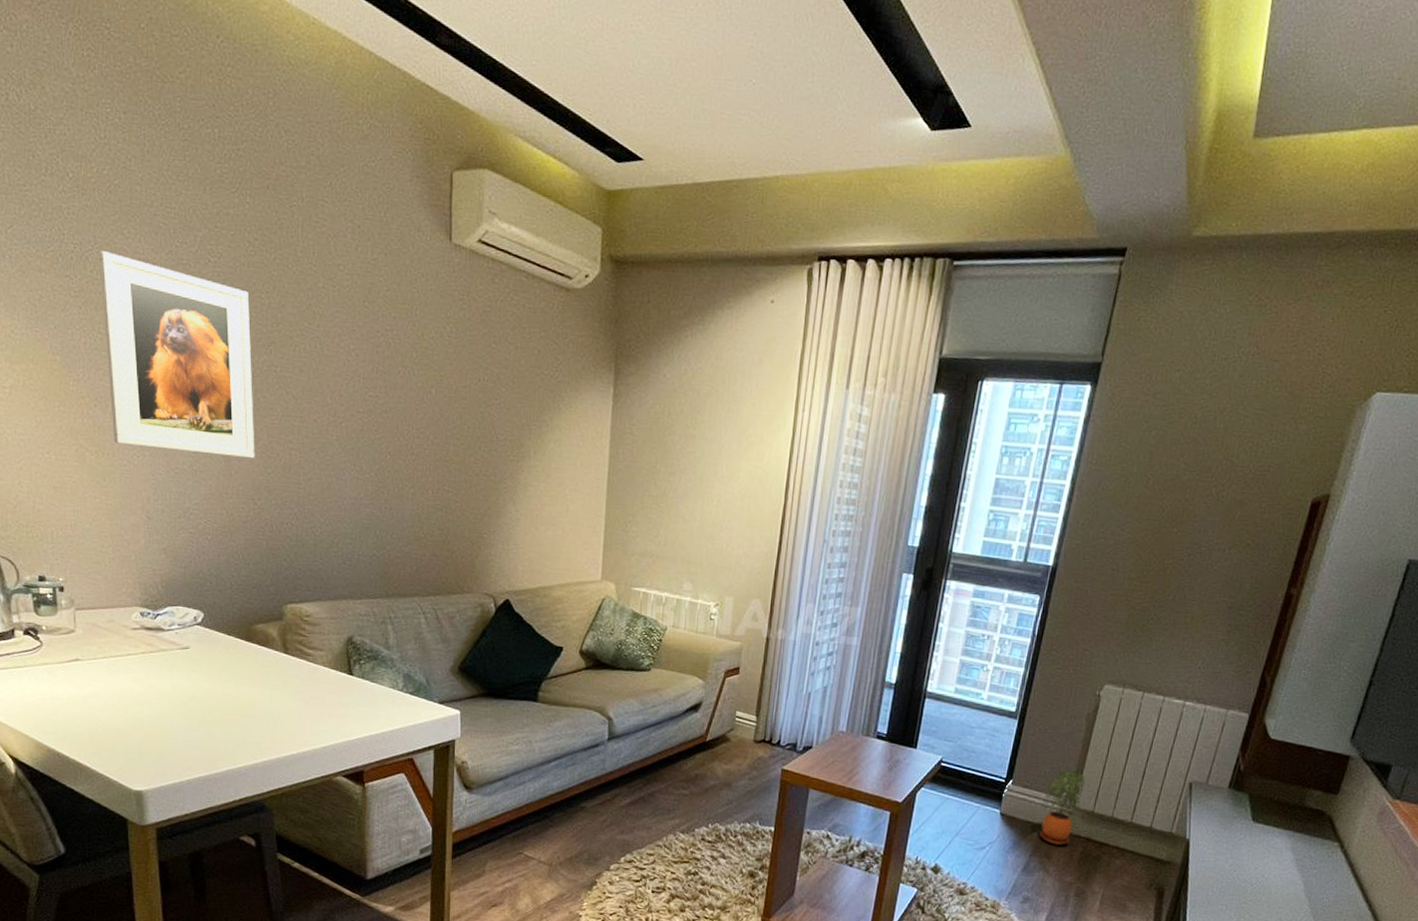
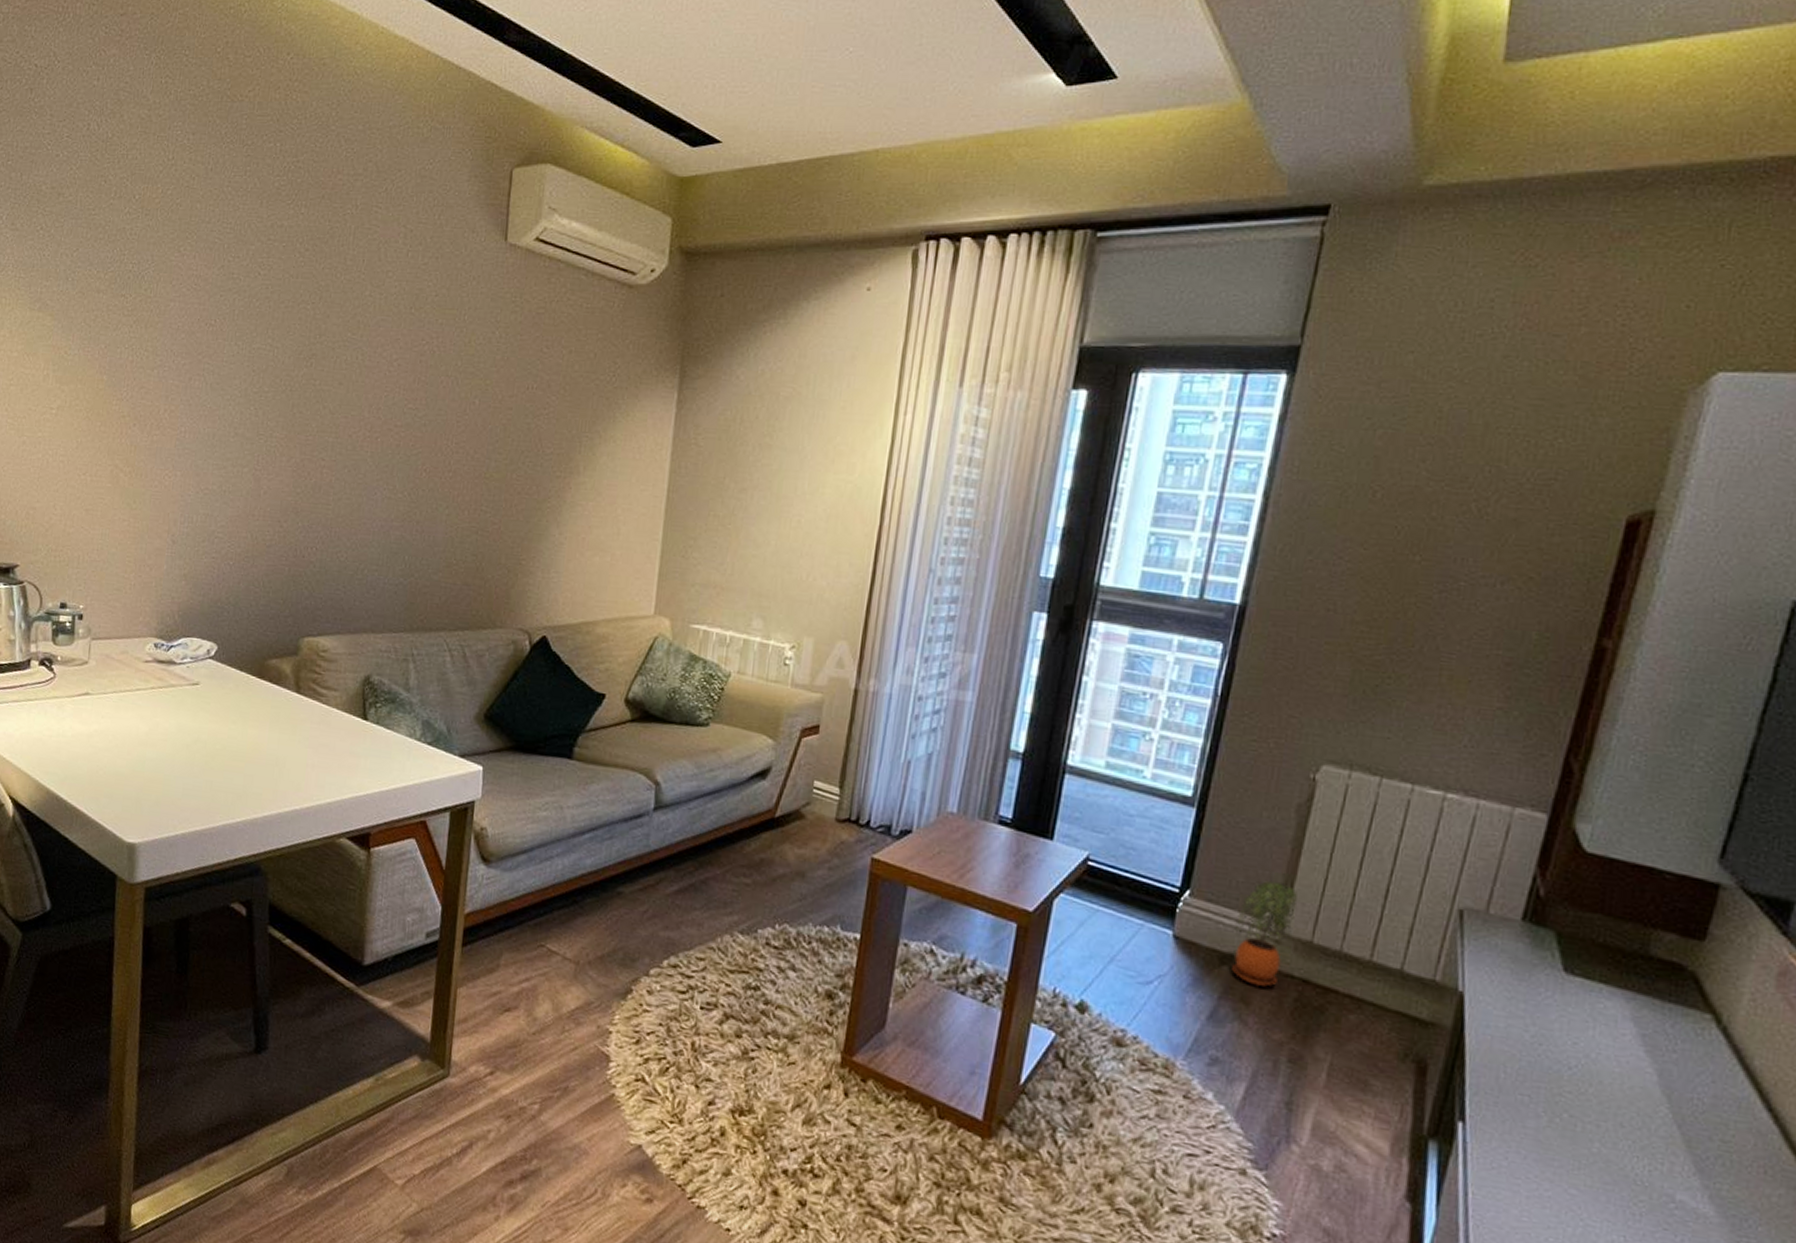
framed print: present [99,251,255,459] -> none [148,269,295,478]

